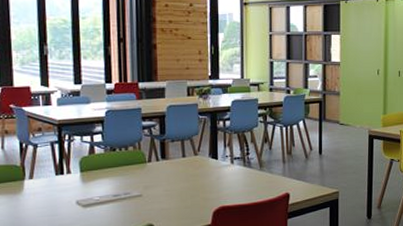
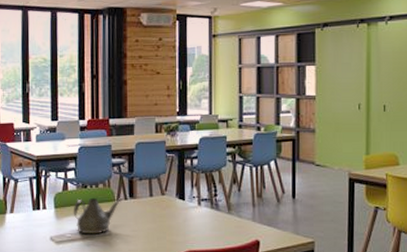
teapot: none [101,159,155,197] -> present [73,197,124,234]

